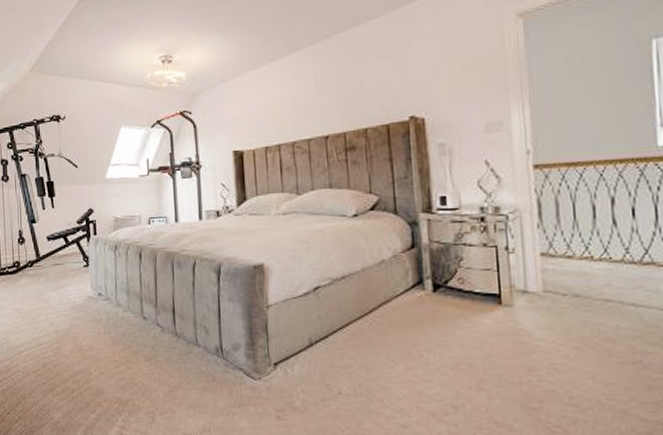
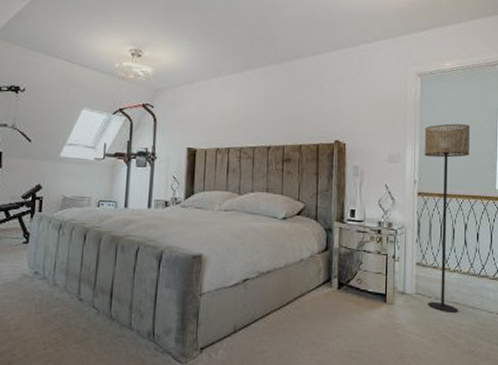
floor lamp: none [535,66,612,313] -> present [424,123,471,313]

